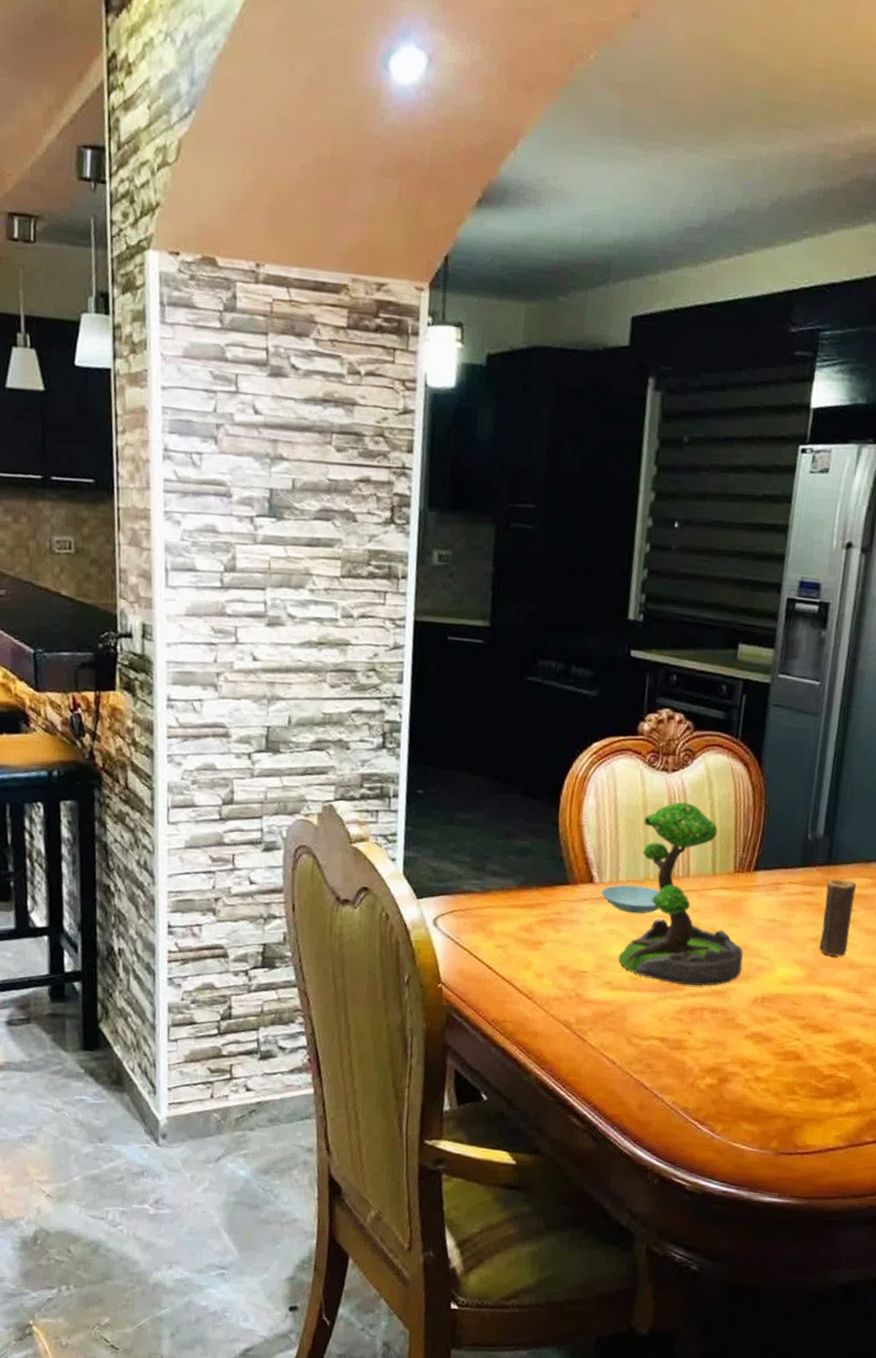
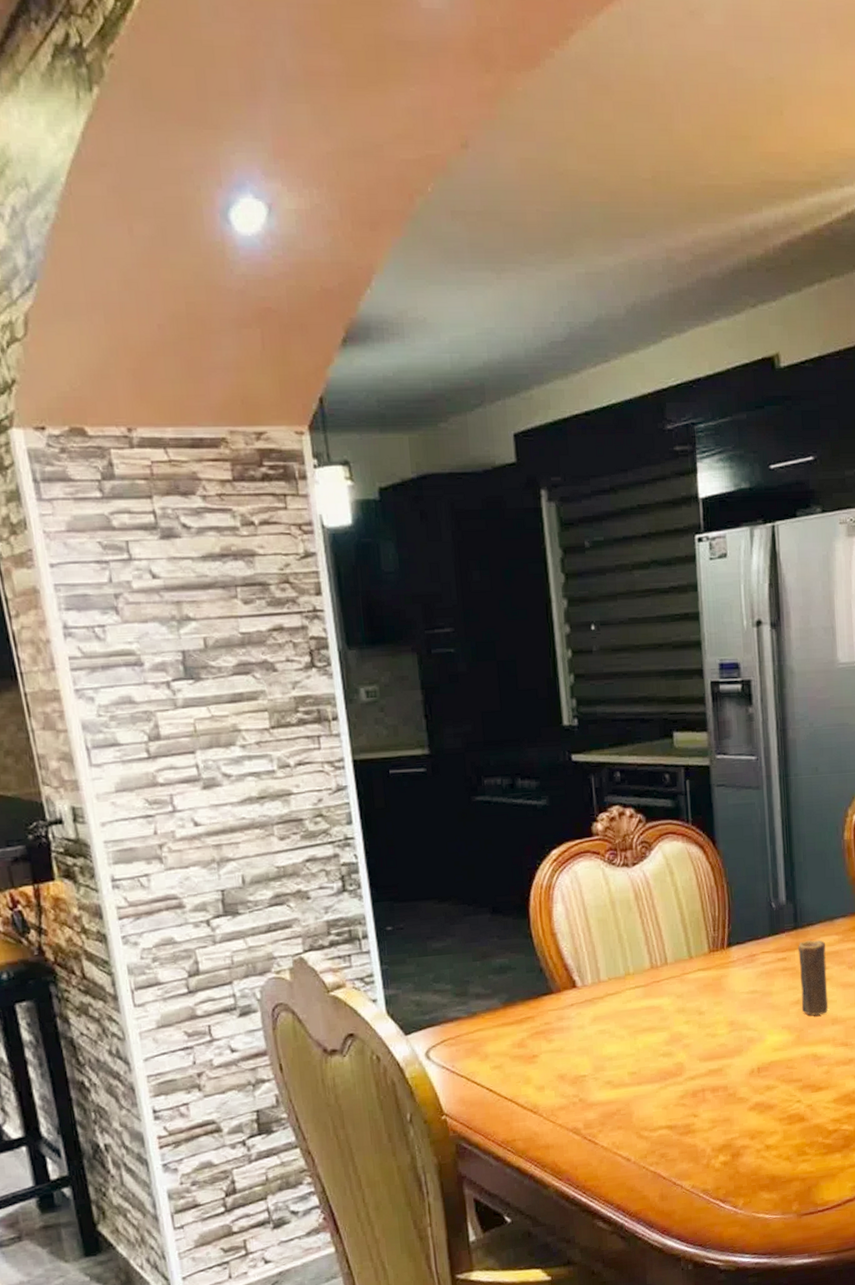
saucer: present [601,884,661,914] -> none [585,981,645,1011]
plant: present [618,801,743,986] -> none [613,892,733,1071]

